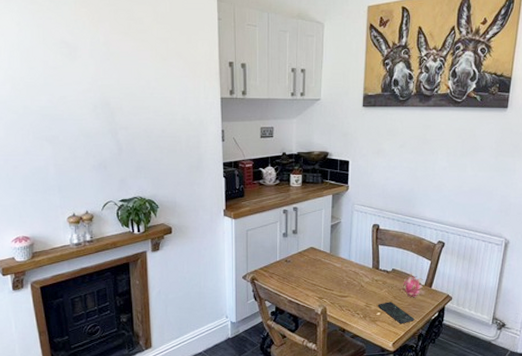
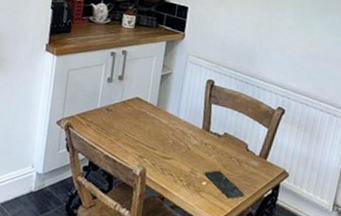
fruit: present [403,273,424,298] -> none [234,140,258,170]

